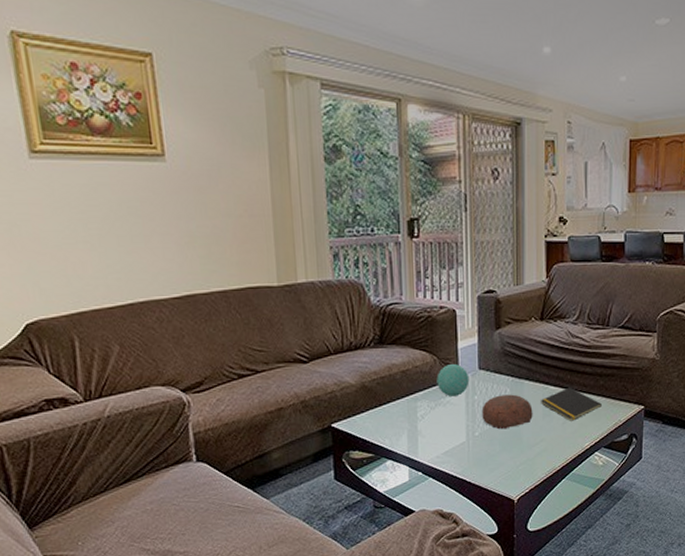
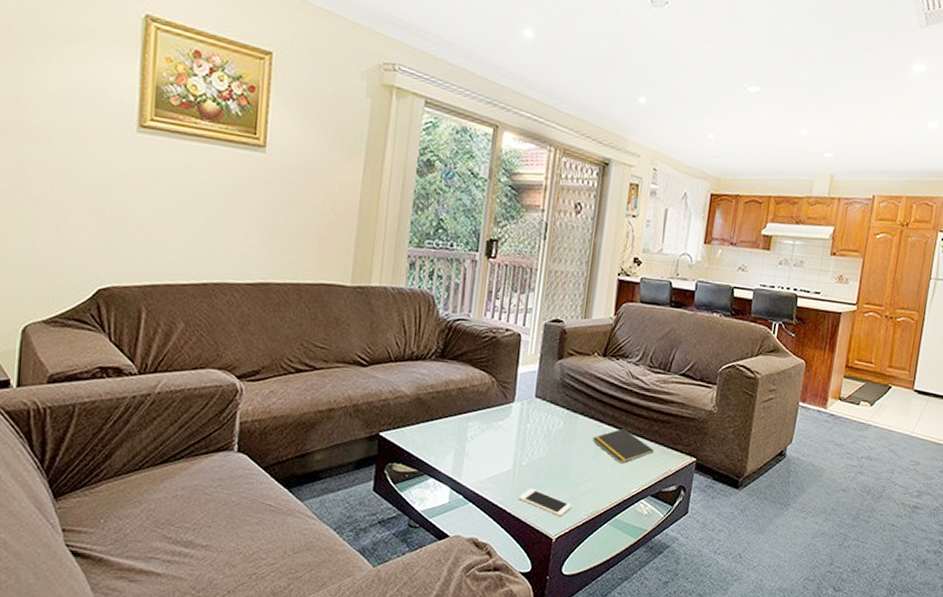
decorative ball: present [436,364,470,397] -> none [491,388,525,422]
cell phone: none [476,455,529,479] -> present [518,488,572,517]
decorative bowl: present [481,394,533,430] -> none [531,426,584,463]

